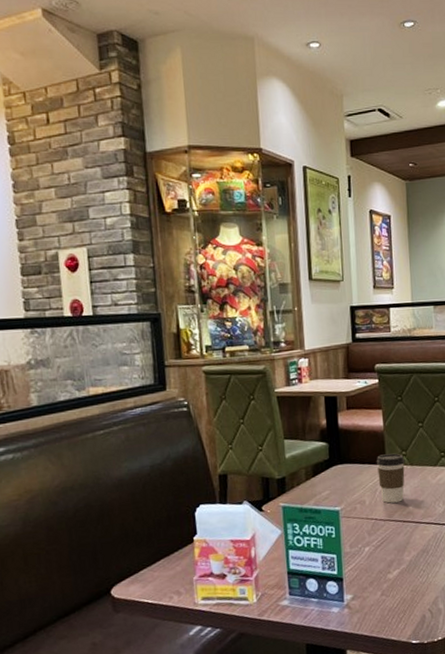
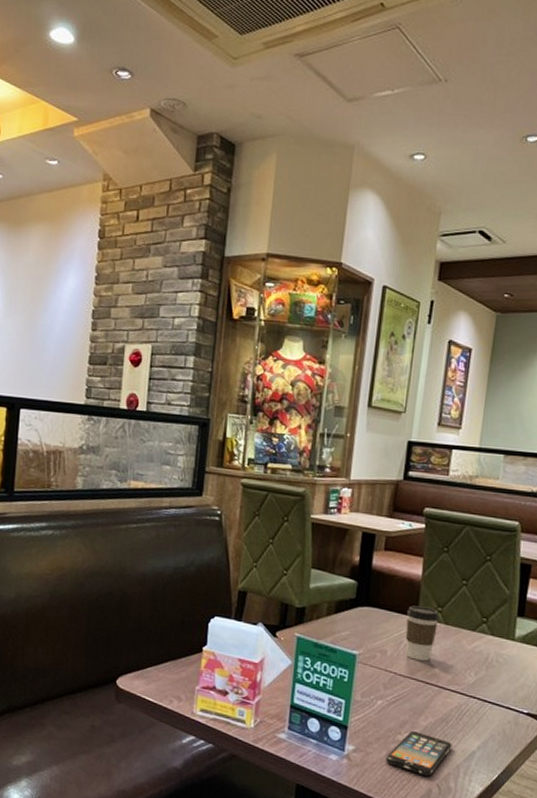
smartphone: none [380,566,435,605] -> present [385,730,453,776]

